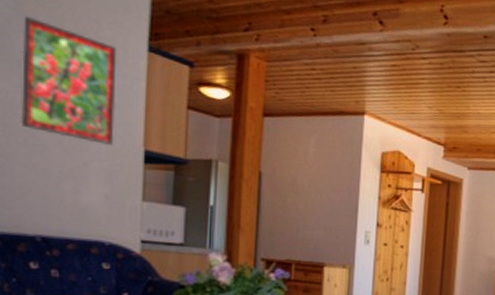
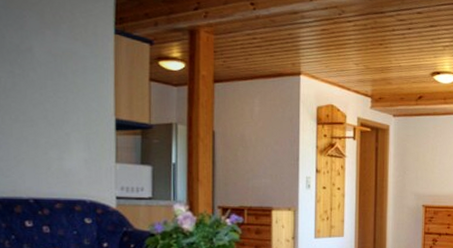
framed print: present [20,16,117,146] -> none [11,11,90,118]

